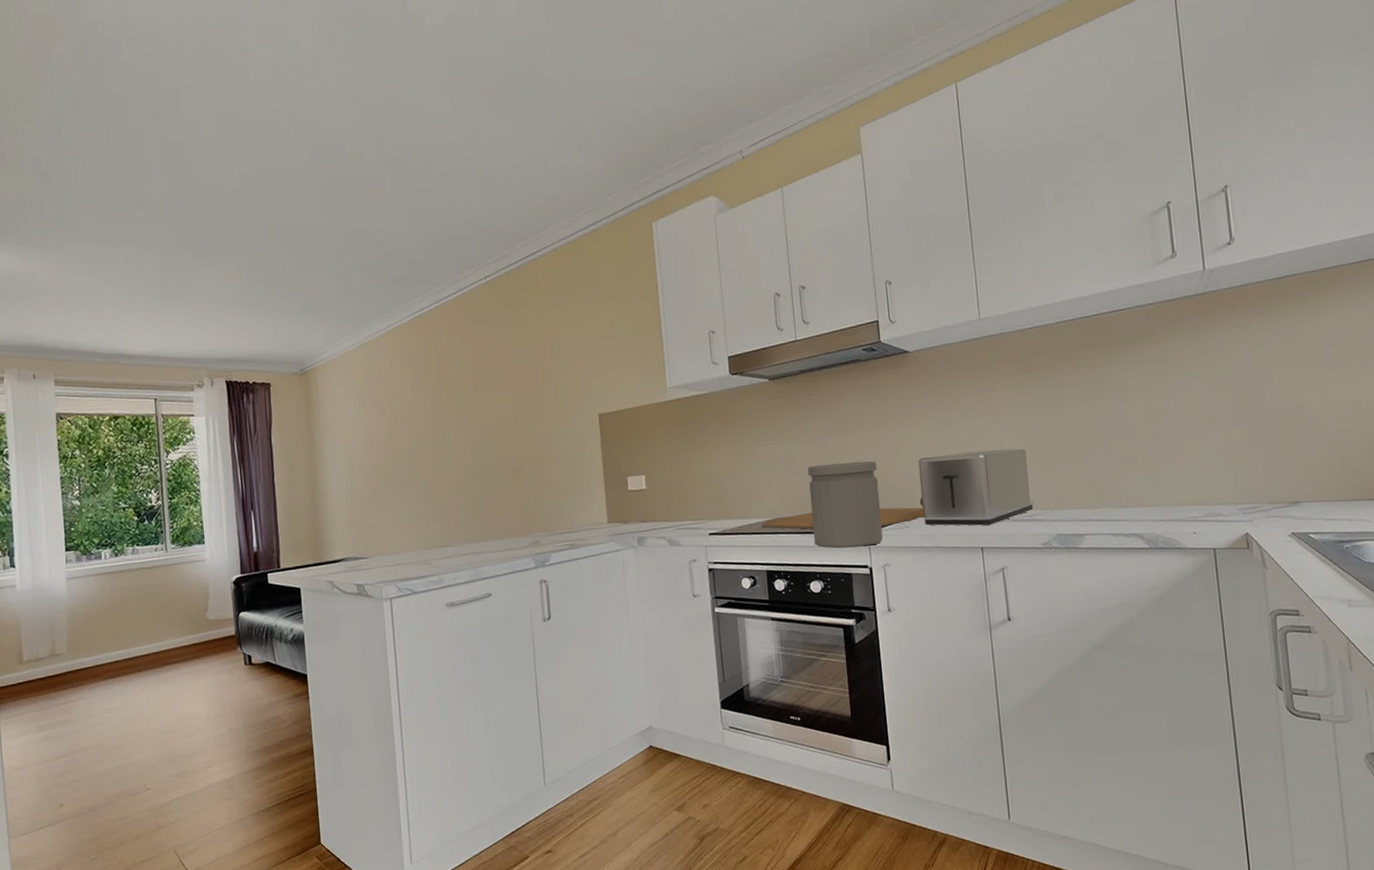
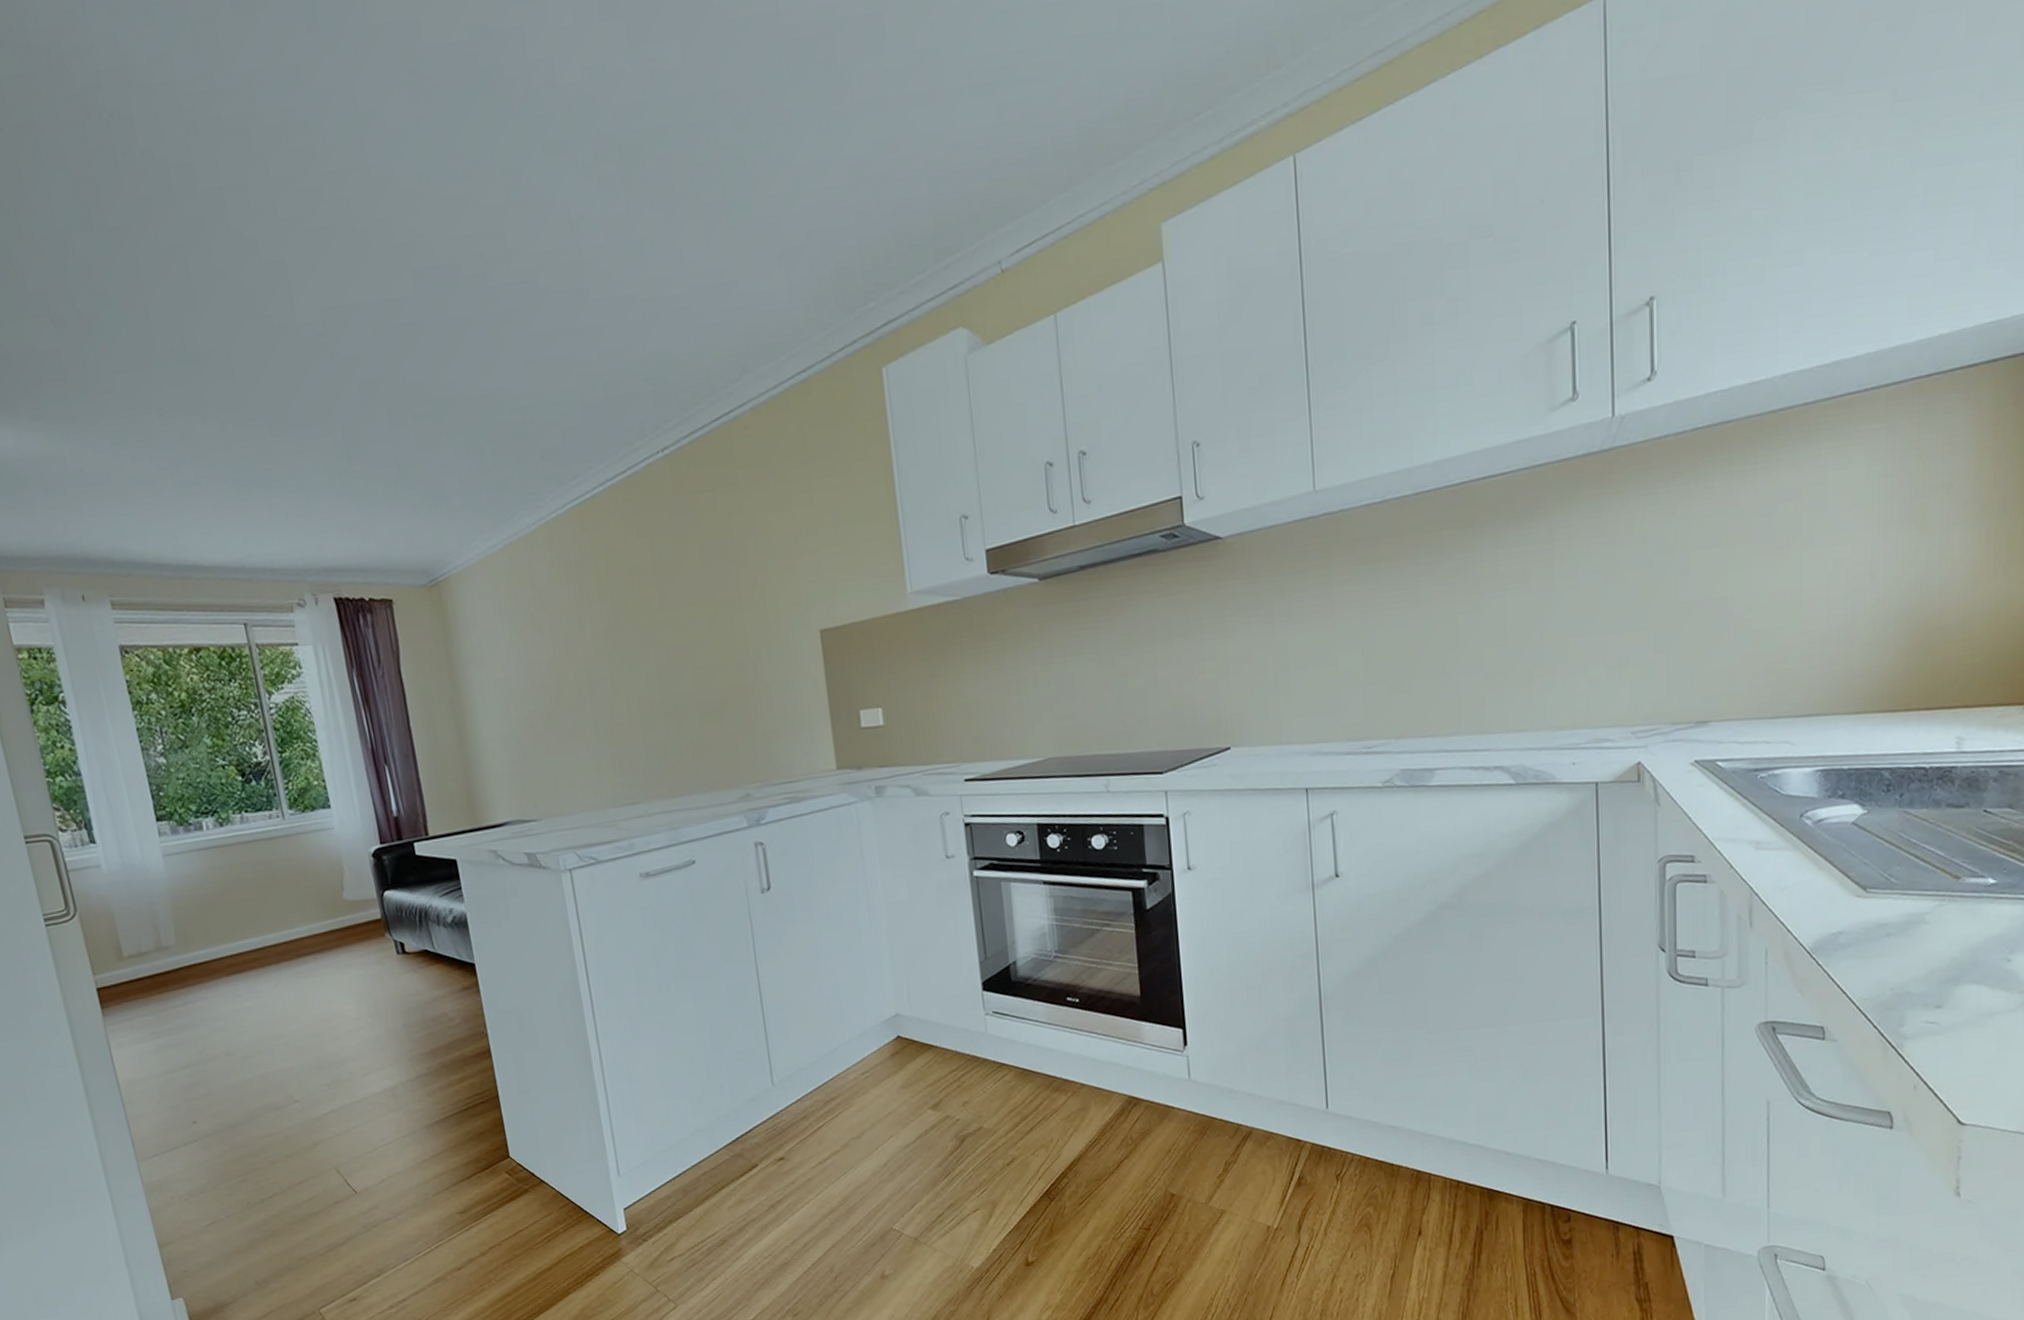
chopping board: present [761,507,924,529] -> none [1030,740,1235,771]
jar: present [808,461,883,549] -> none [1089,682,1182,795]
toaster: present [918,447,1034,526] -> none [1229,660,1374,763]

